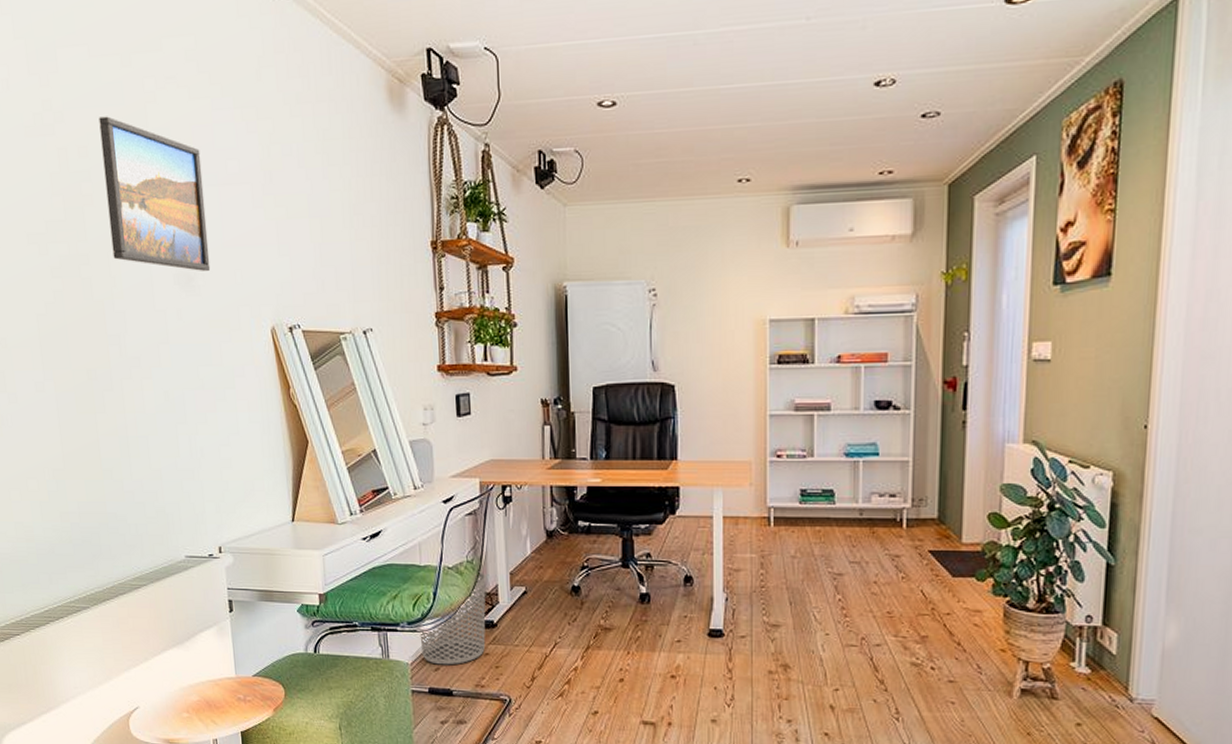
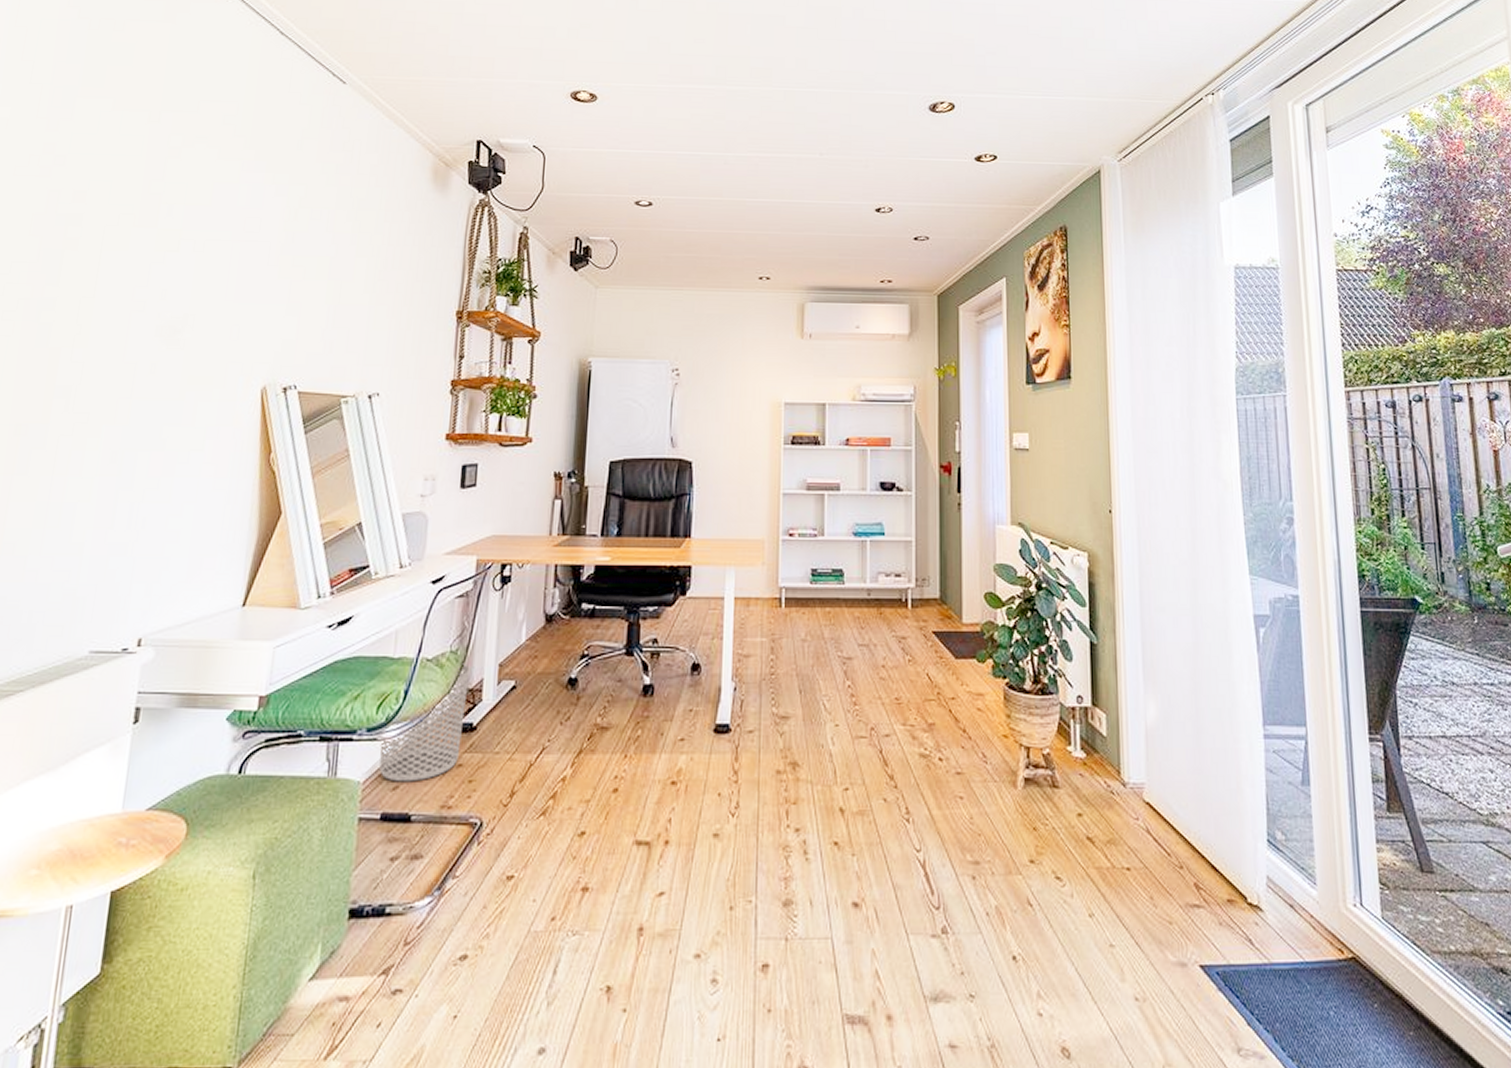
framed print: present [99,116,211,271] -> none [86,165,219,324]

